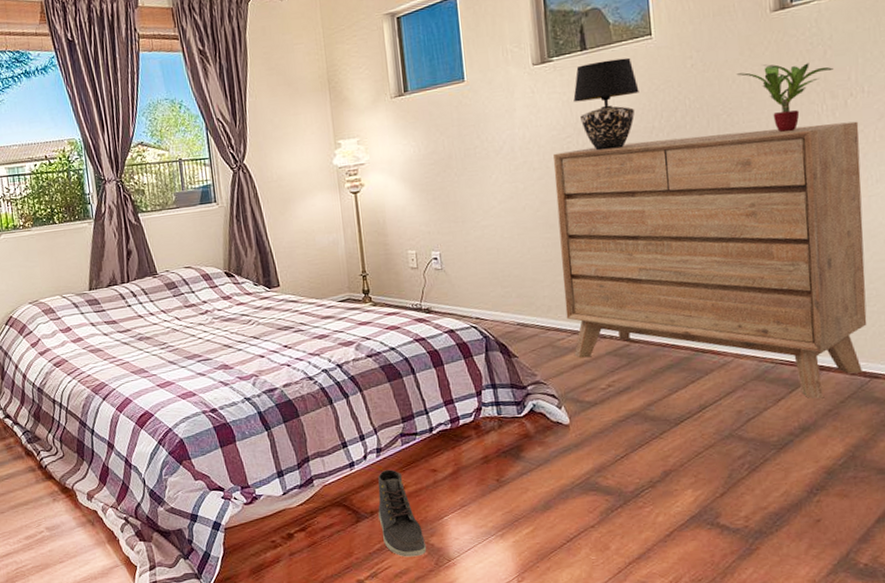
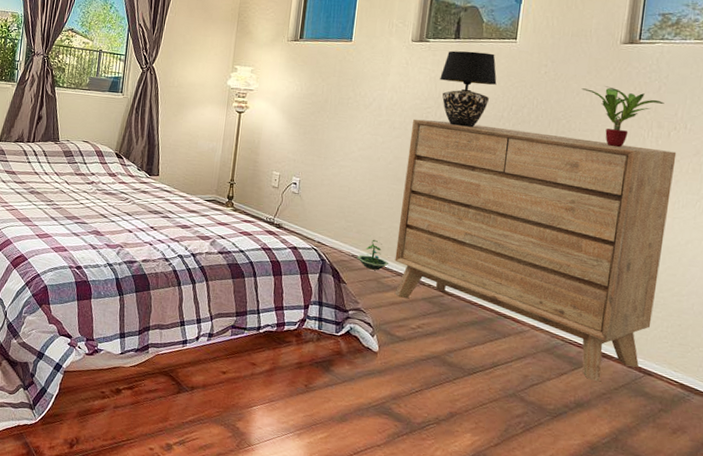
sneaker: present [378,469,427,557] -> none [197,353,233,436]
terrarium: none [523,300,561,335] -> present [357,239,389,271]

